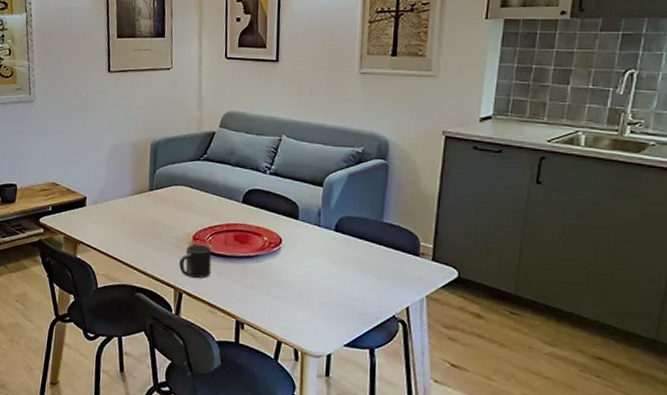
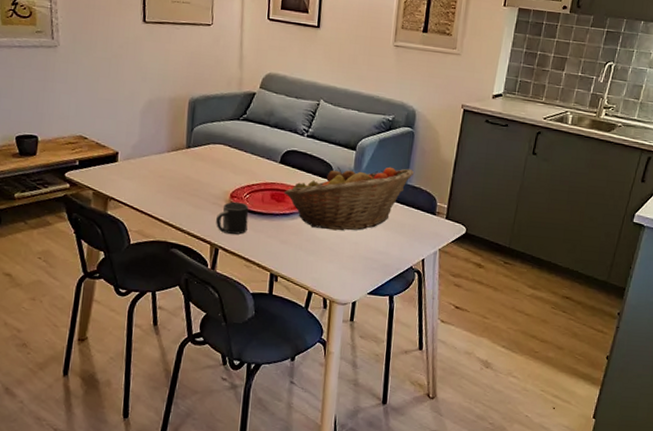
fruit basket: none [247,203,391,275] -> present [283,166,415,231]

